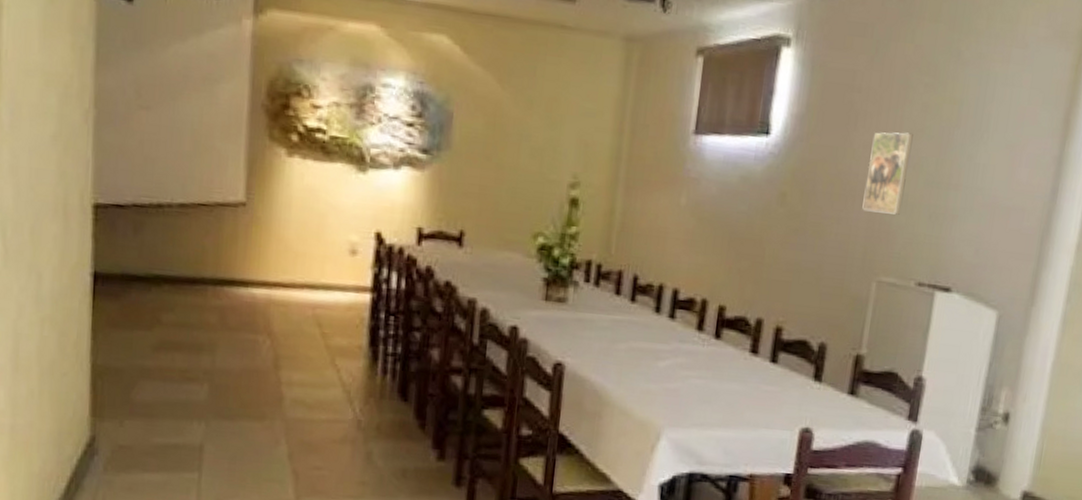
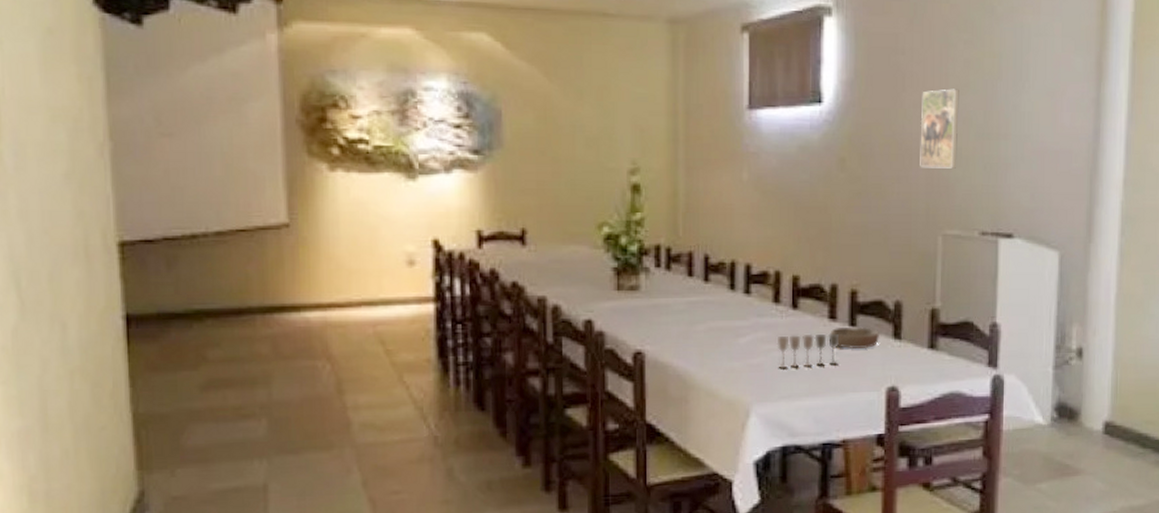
wine glass: none [694,364,760,399] -> present [777,333,840,370]
bowl: none [751,362,801,388] -> present [831,326,880,349]

